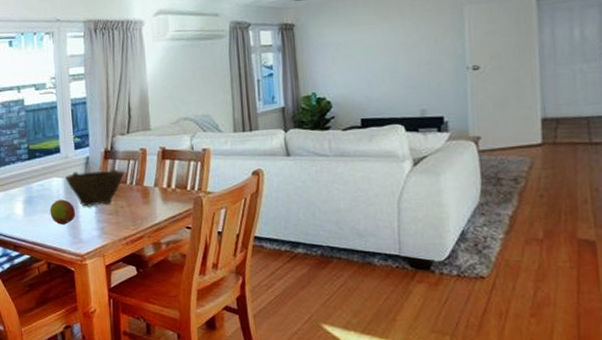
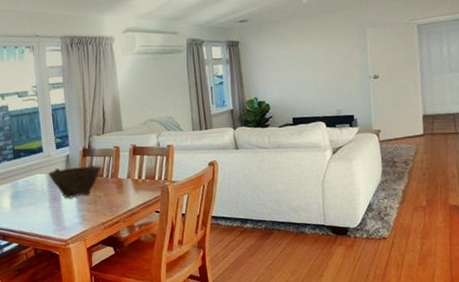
fruit: present [50,199,75,225] -> none [35,192,58,215]

